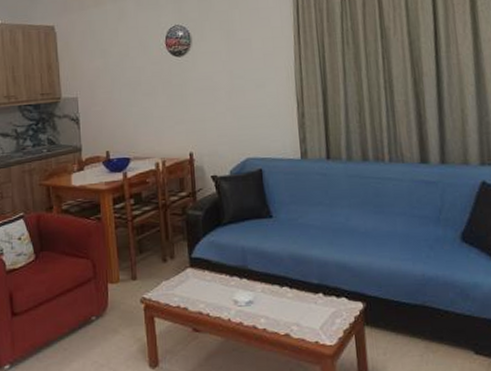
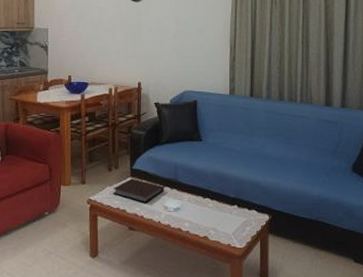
notebook: none [171,269,232,297] -> present [113,178,164,202]

